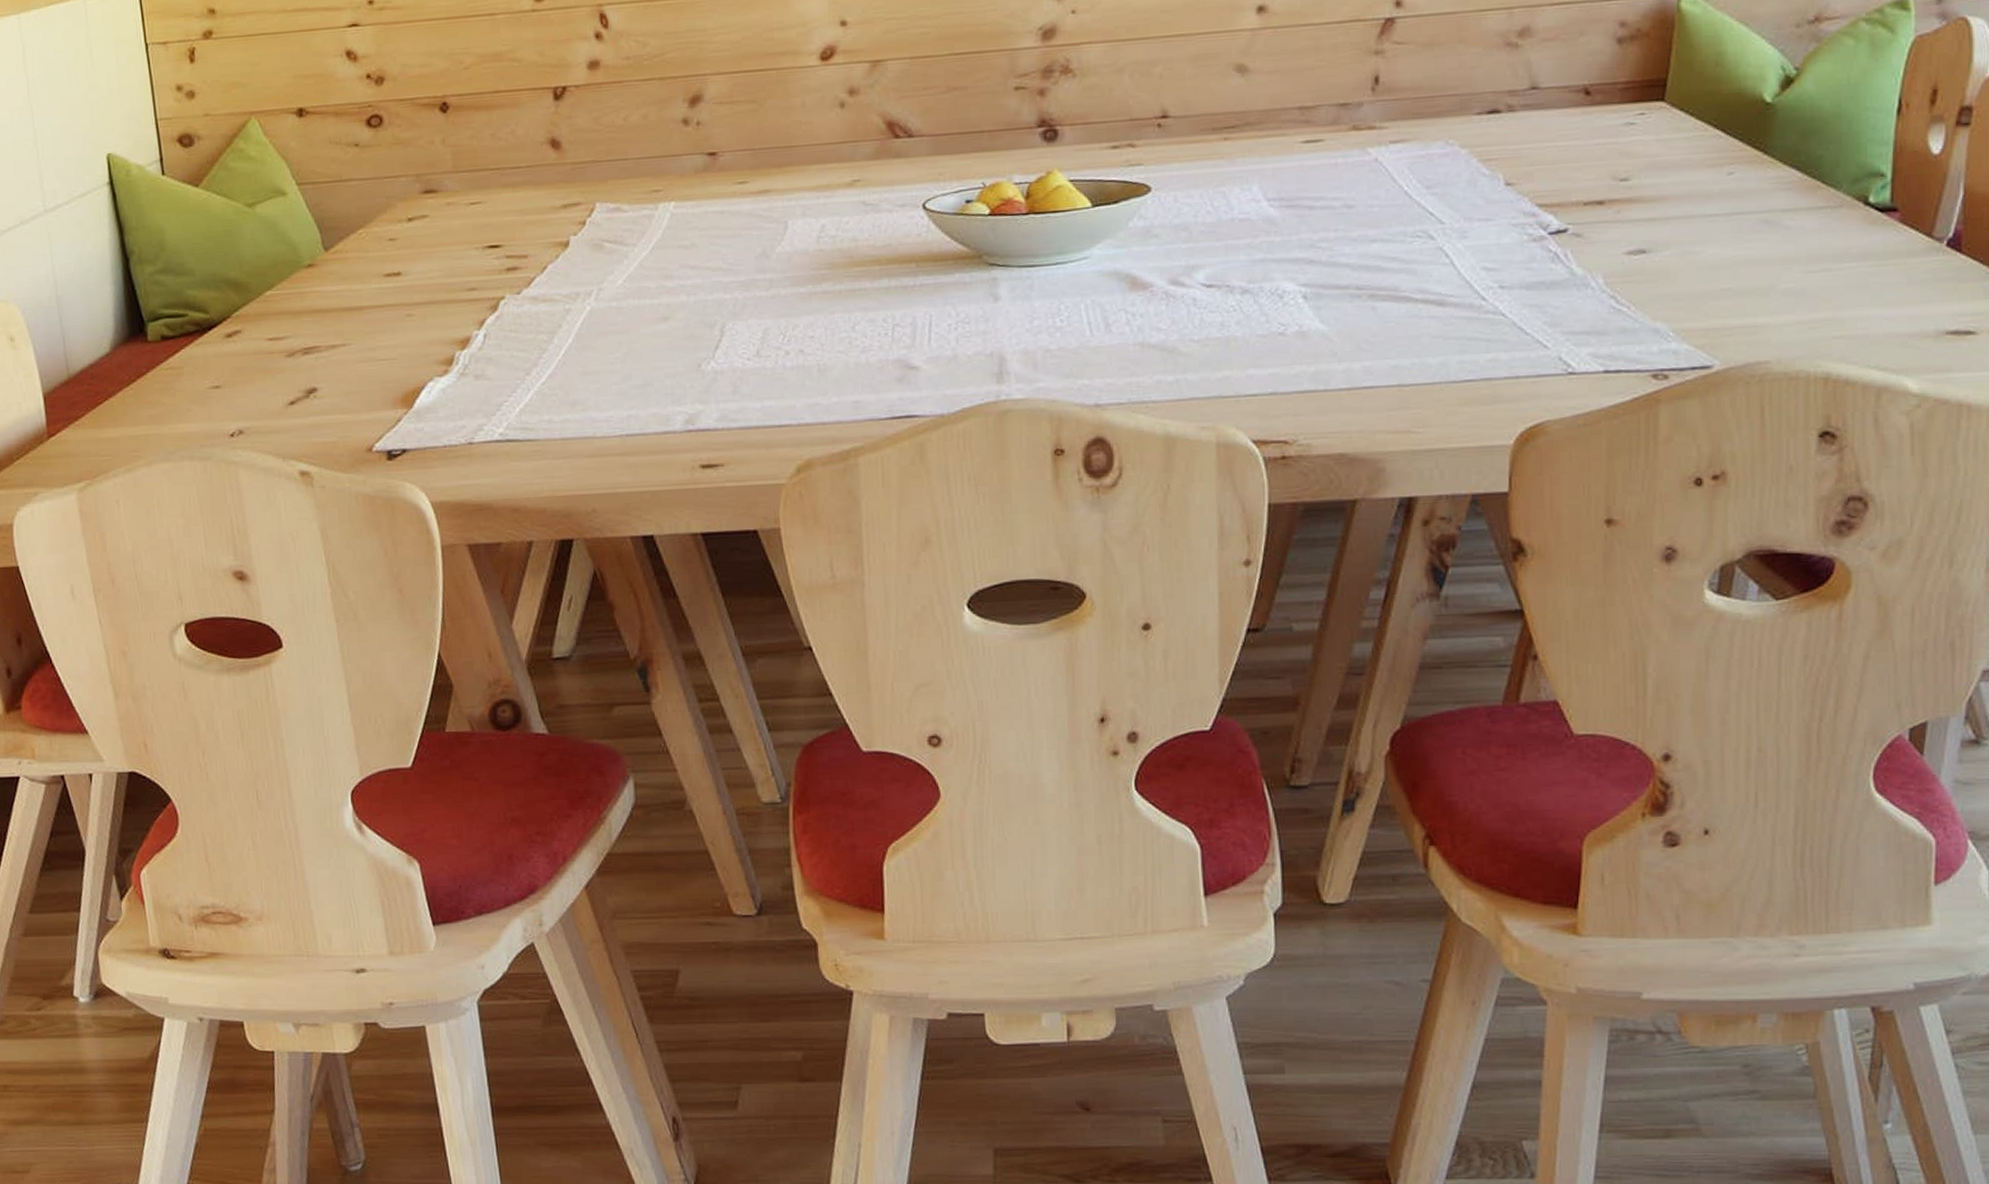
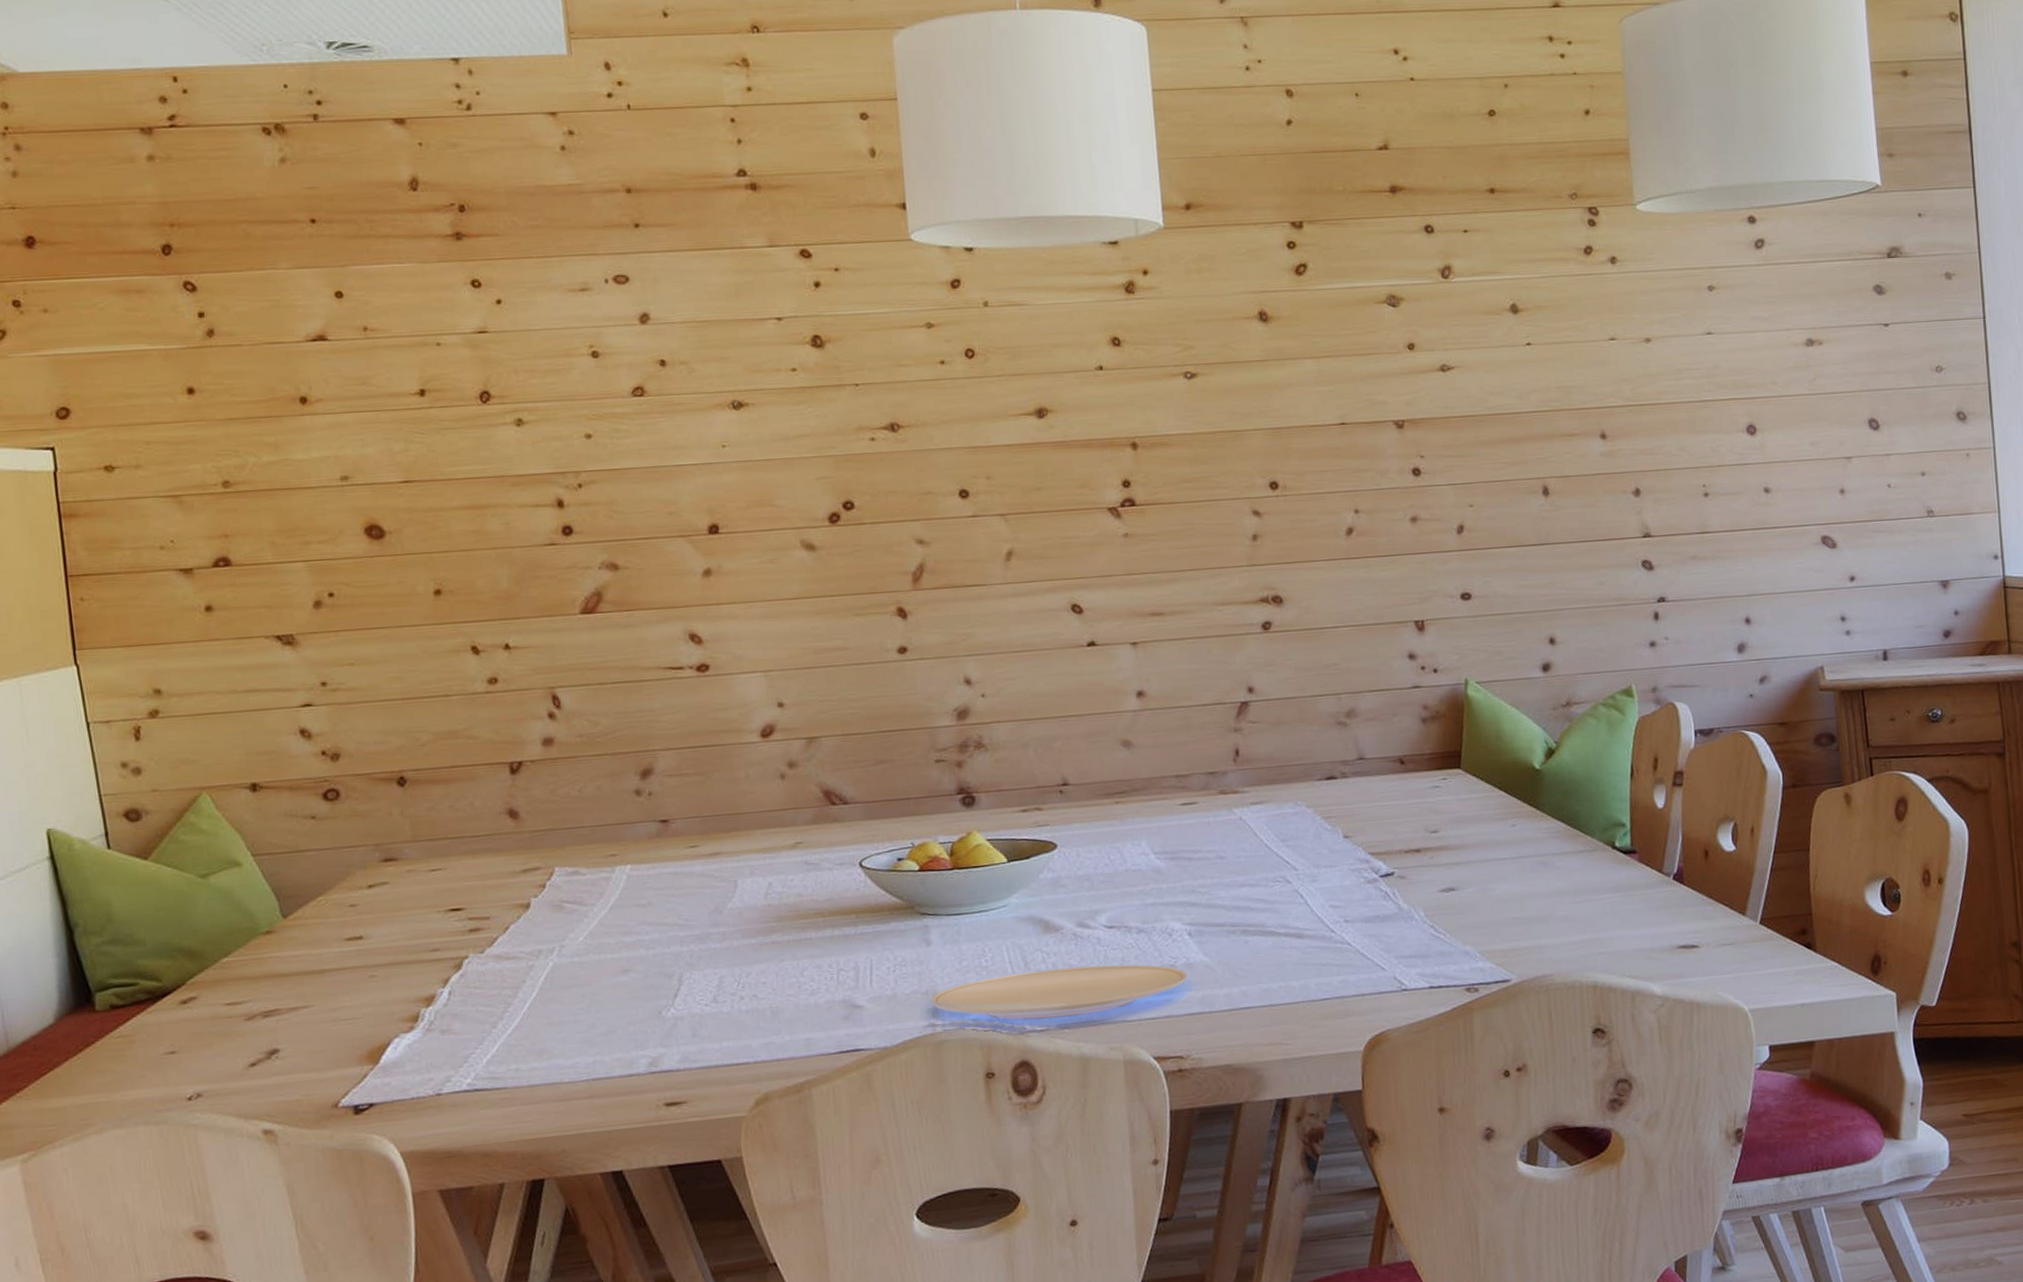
plate: none [995,330,1299,390] -> present [930,964,1188,1020]

